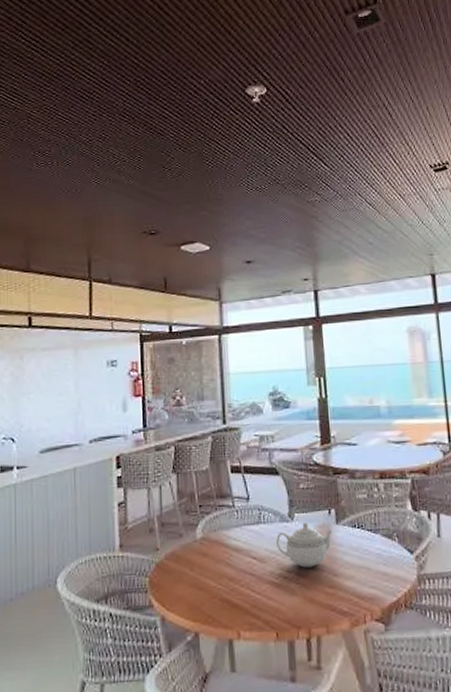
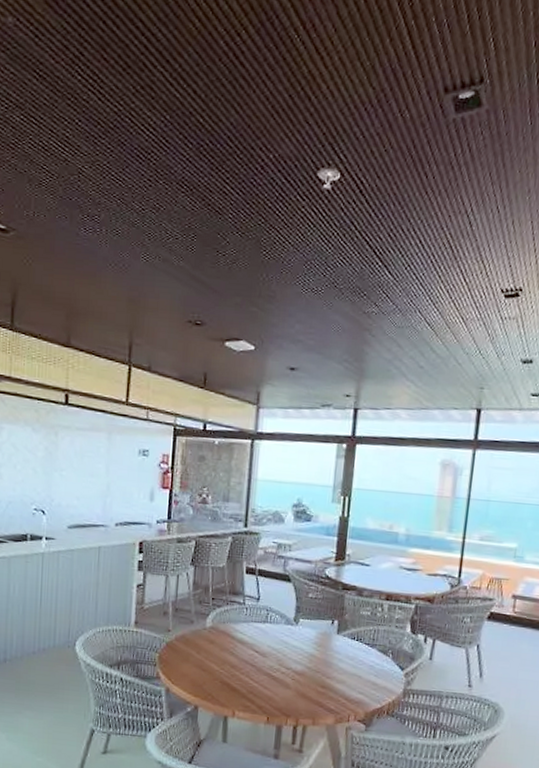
teapot: present [275,522,333,568] -> none [278,627,333,668]

